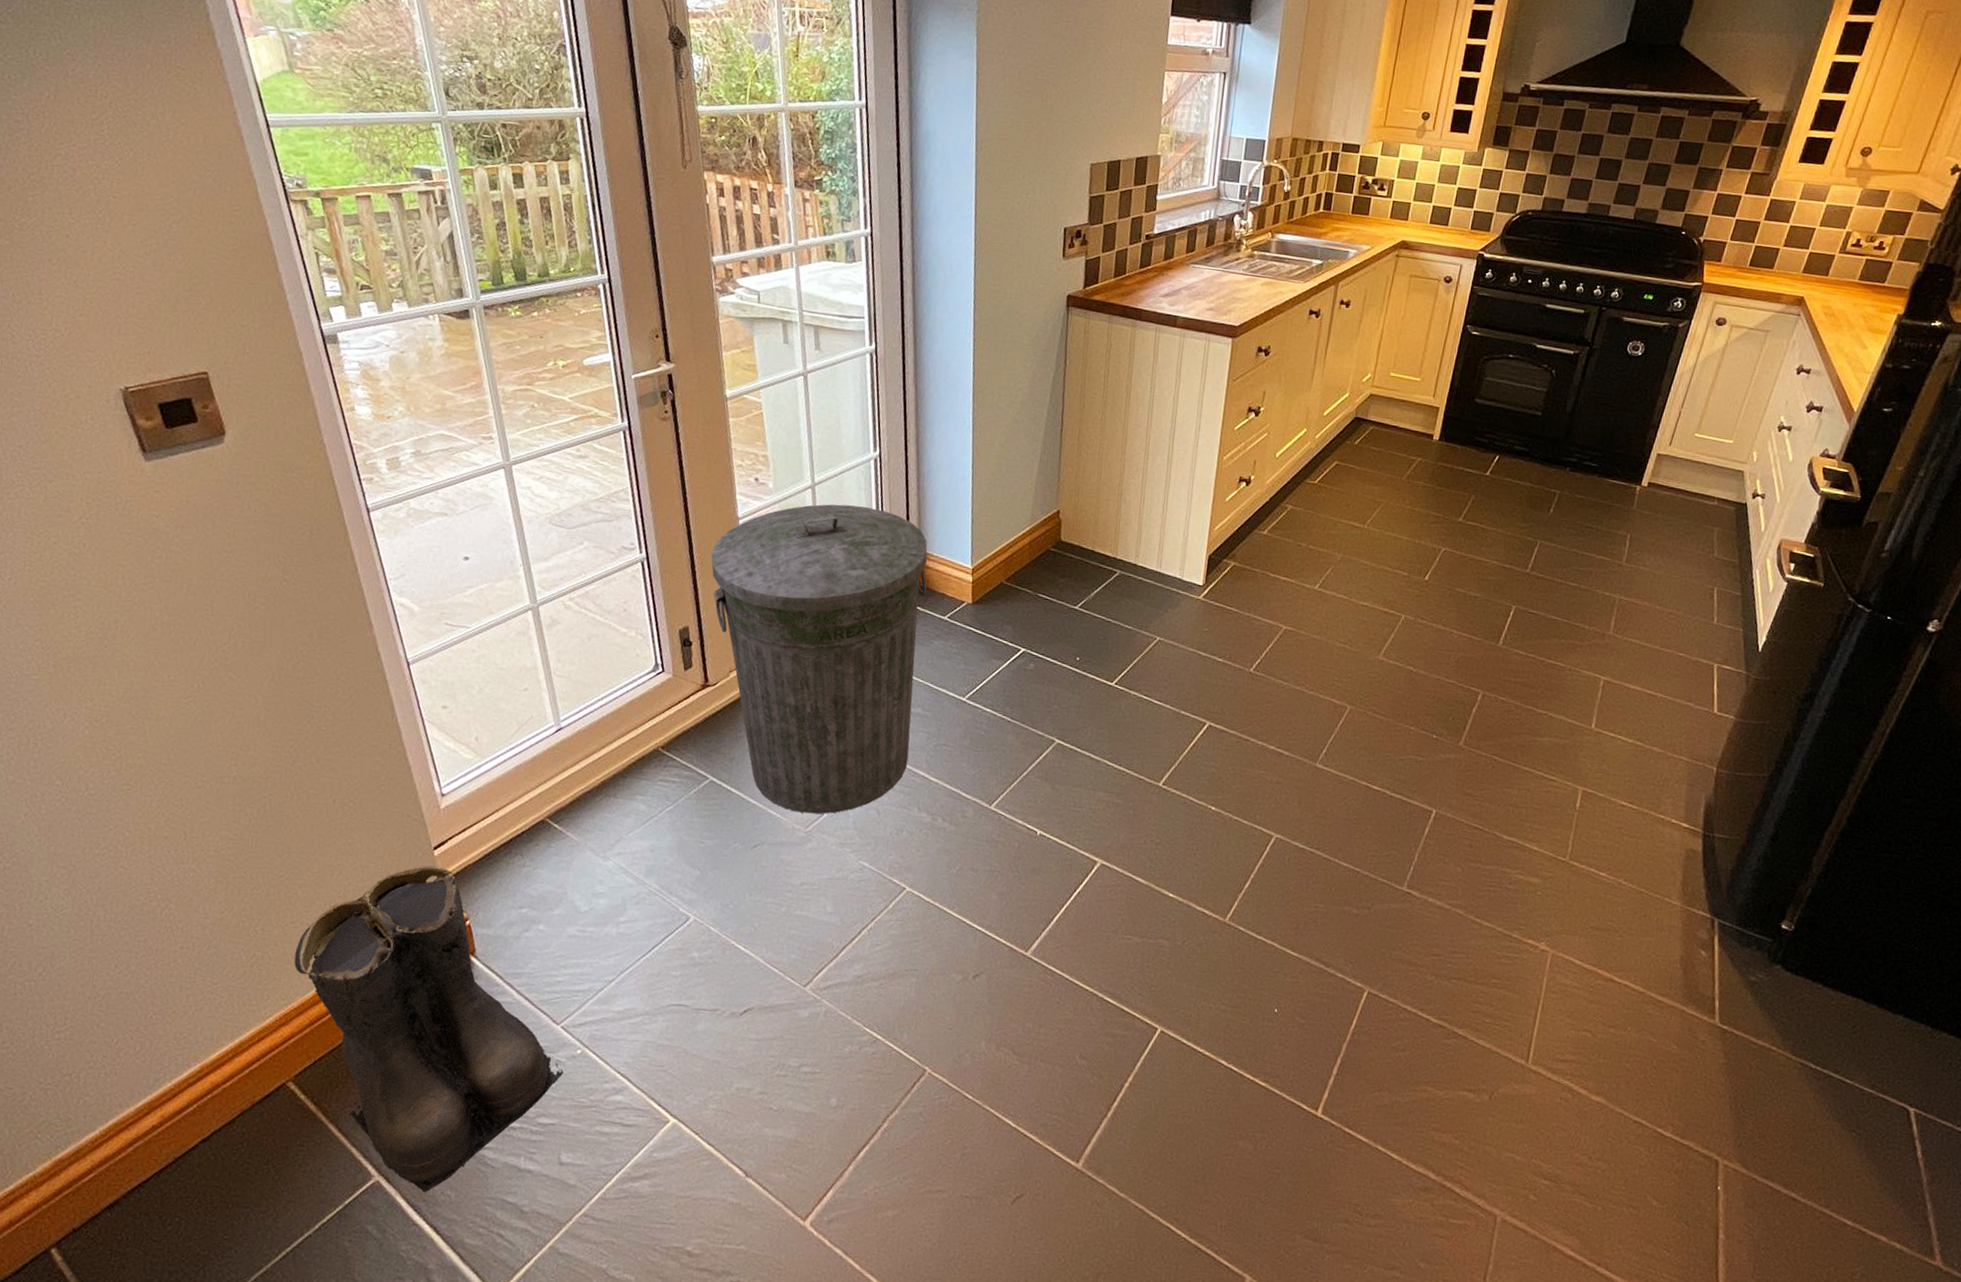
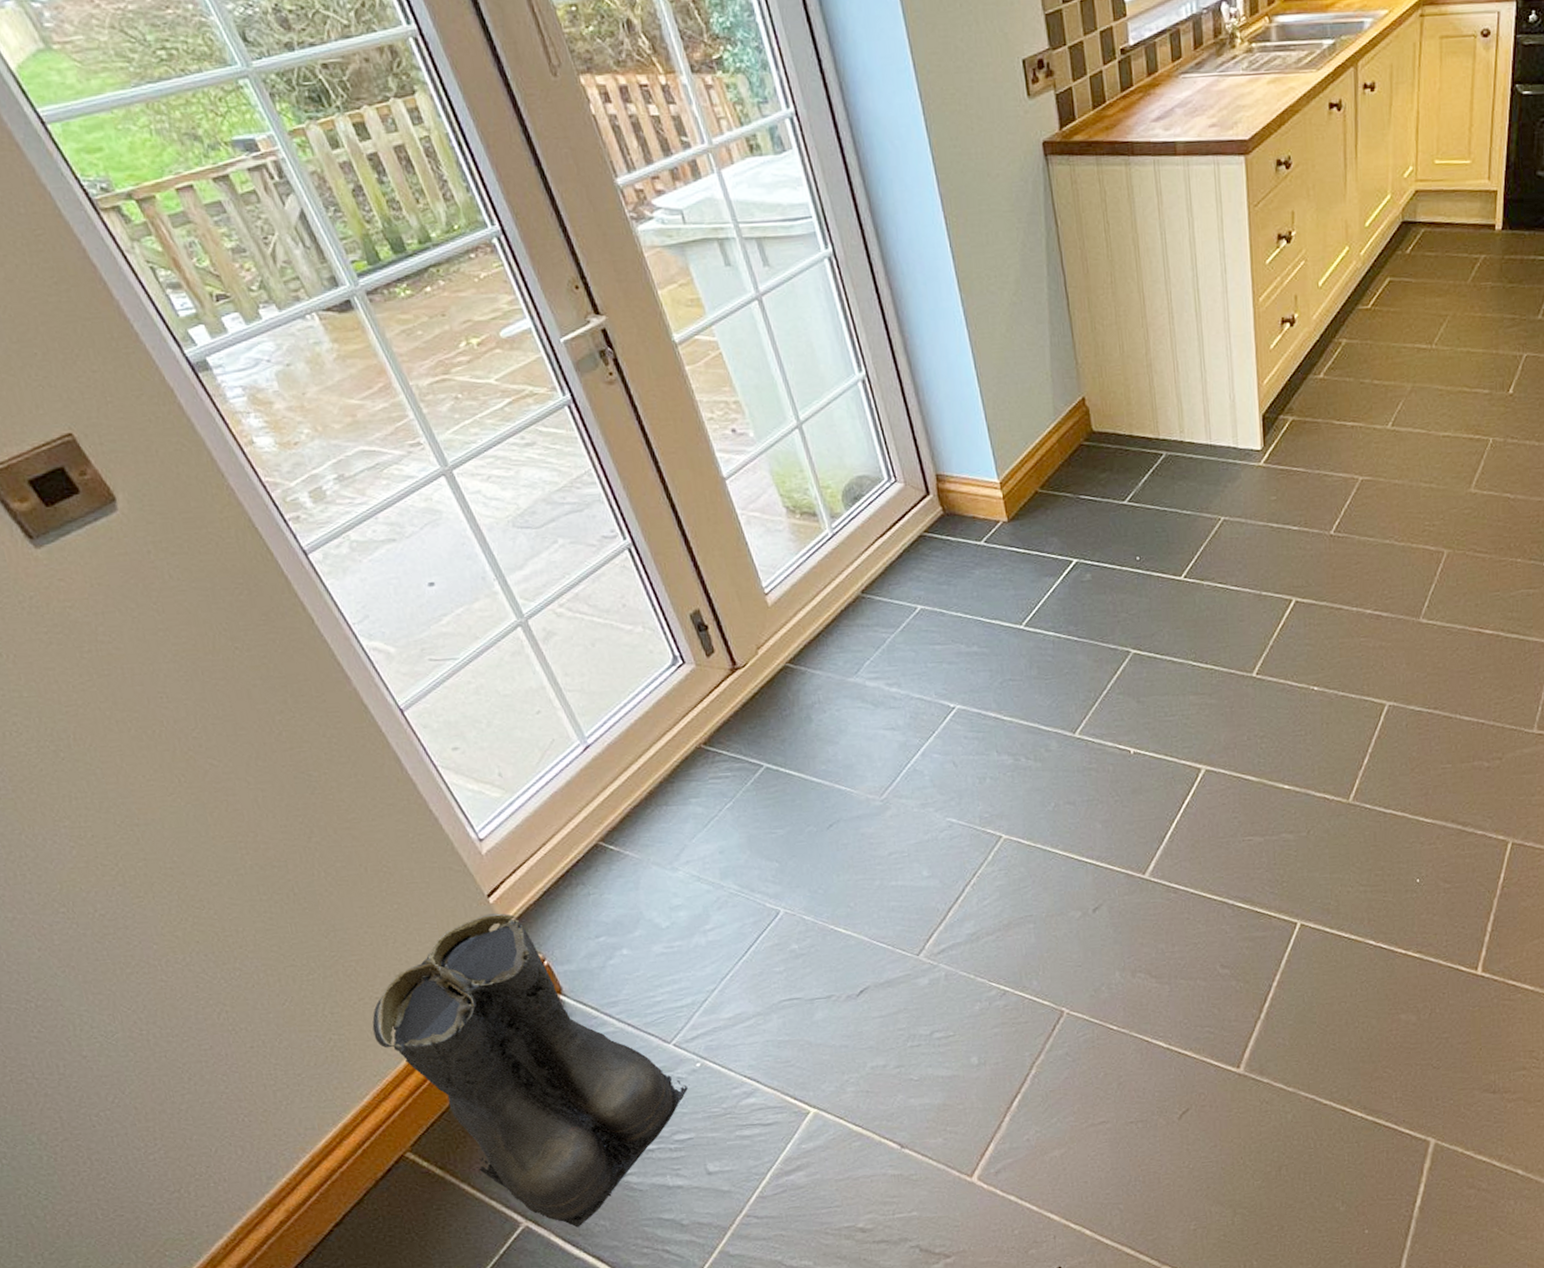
trash can: present [710,504,928,815] -> none [702,436,976,782]

